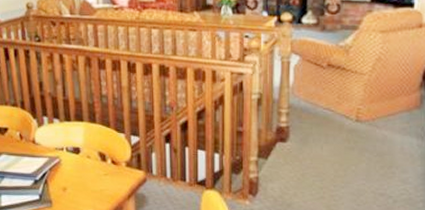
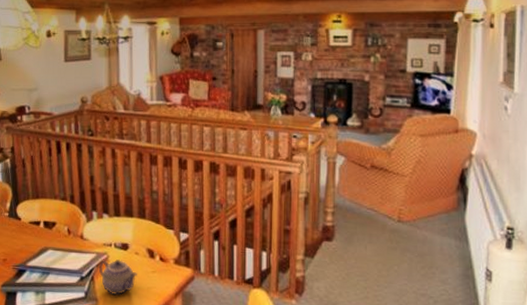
teapot: none [51,163,90,198] -> present [98,260,137,296]

